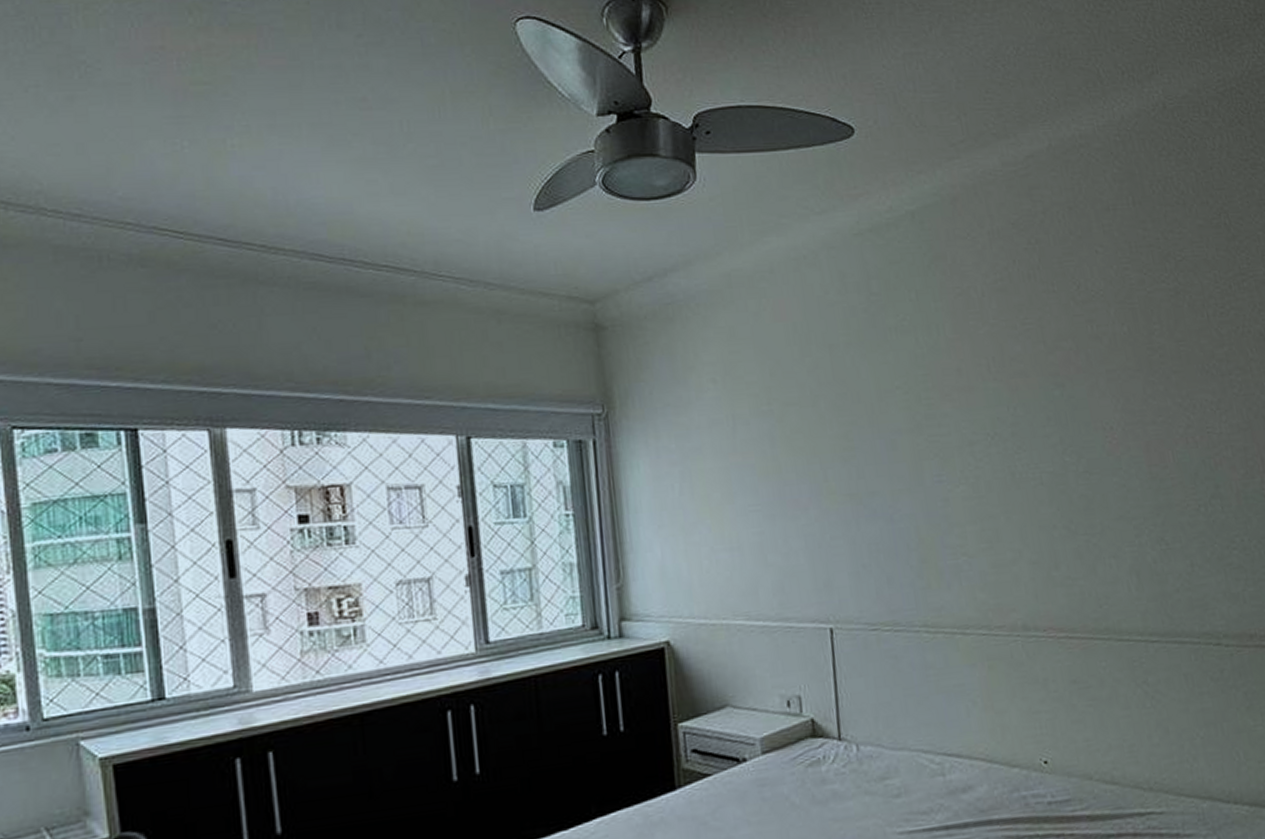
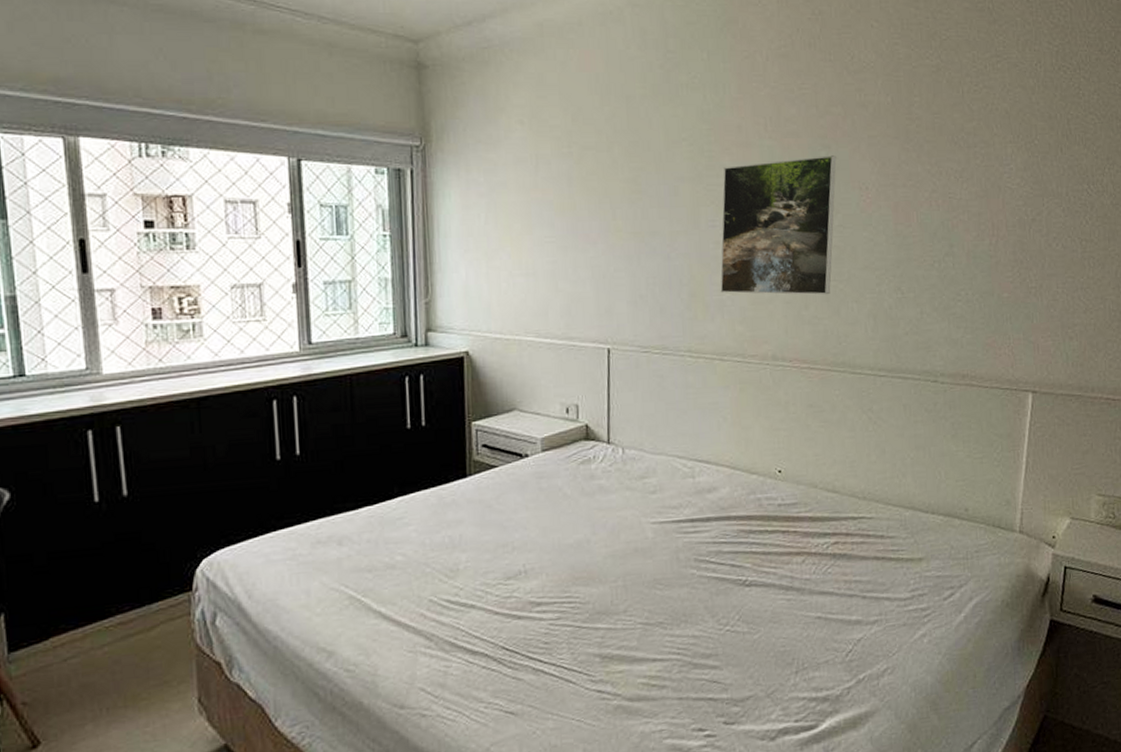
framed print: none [945,394,1083,557] -> present [720,155,837,295]

